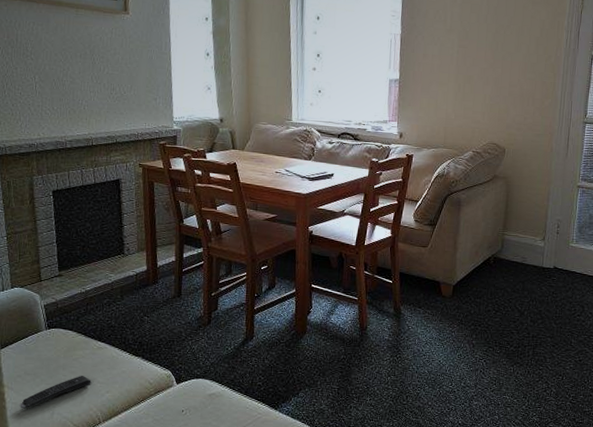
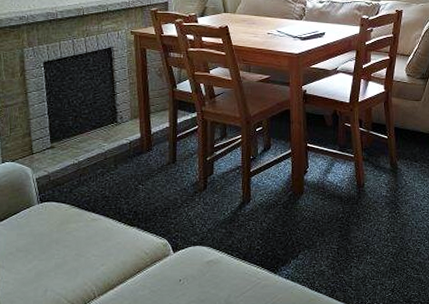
remote control: present [20,376,92,409] -> none [11,250,86,288]

